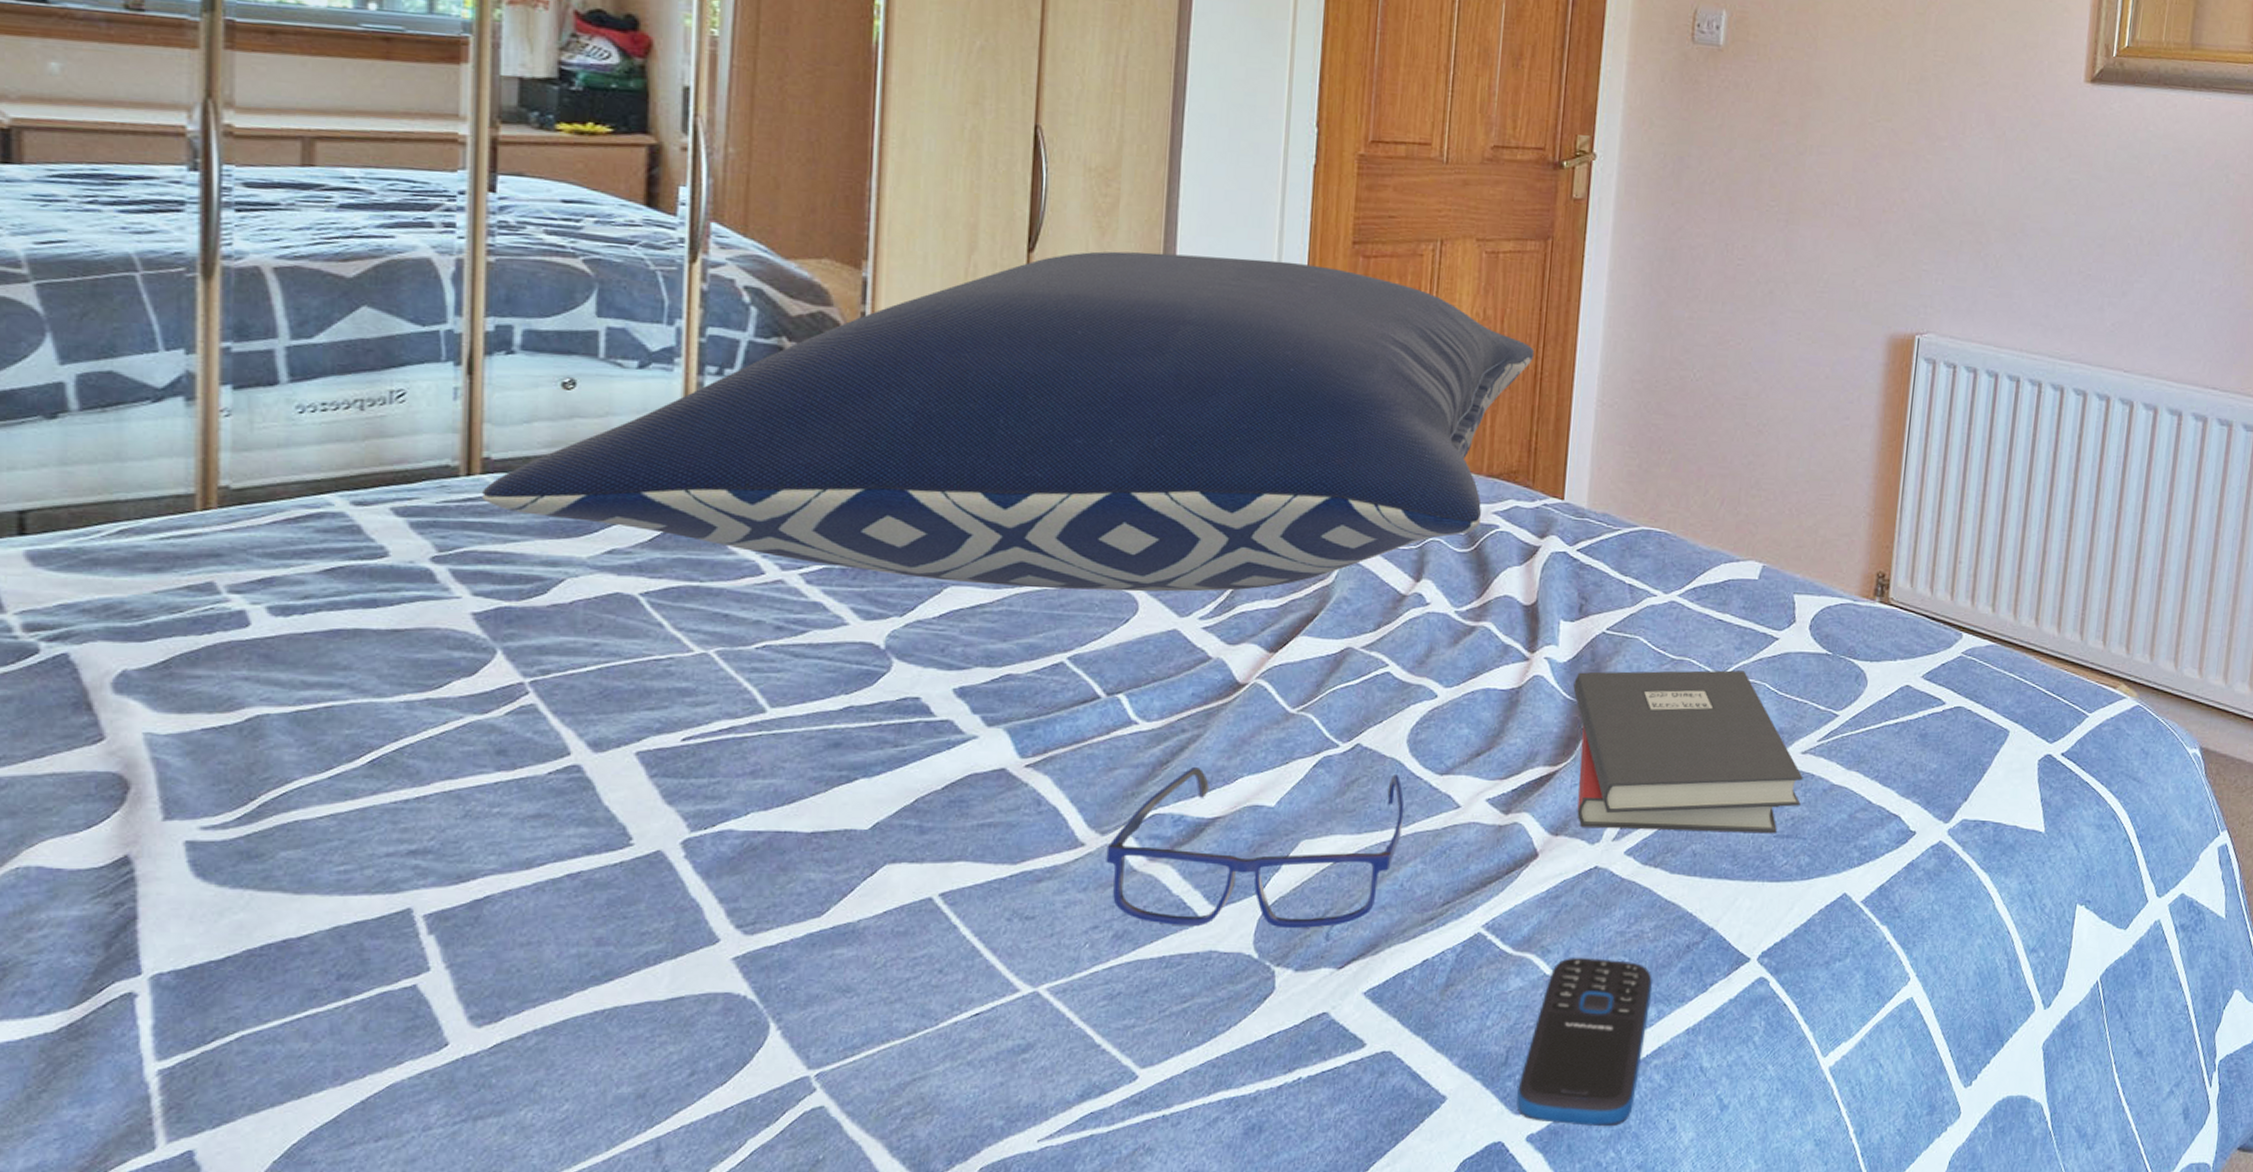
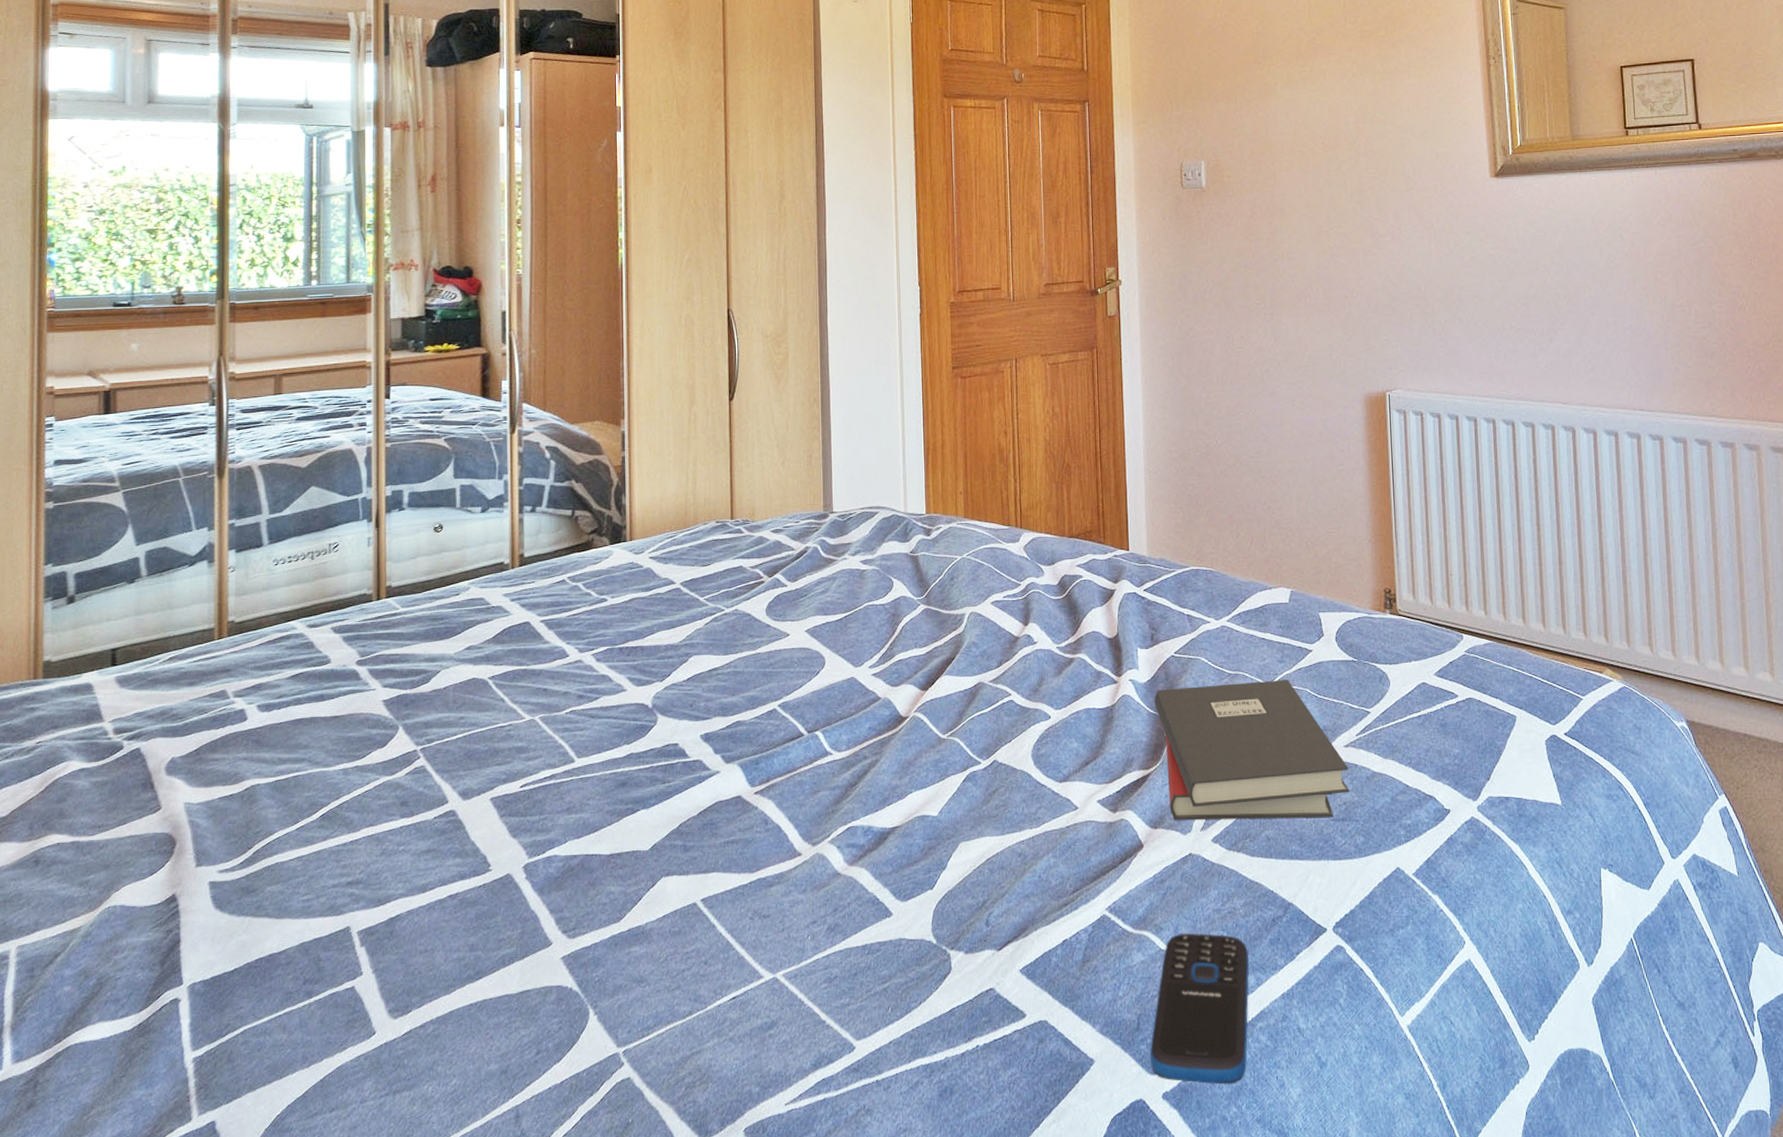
pillow: present [482,251,1535,592] -> none [387,387,1094,652]
eyeglasses: present [1106,766,1405,929] -> none [817,784,1036,918]

